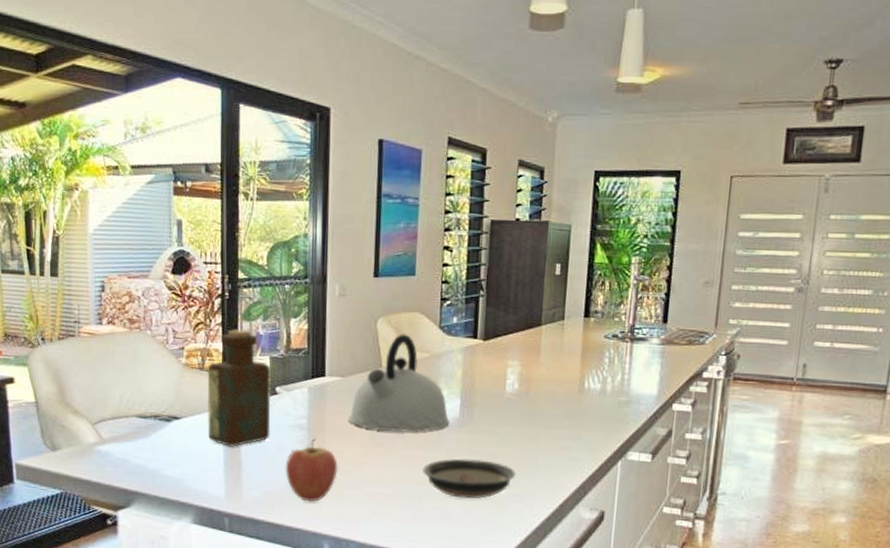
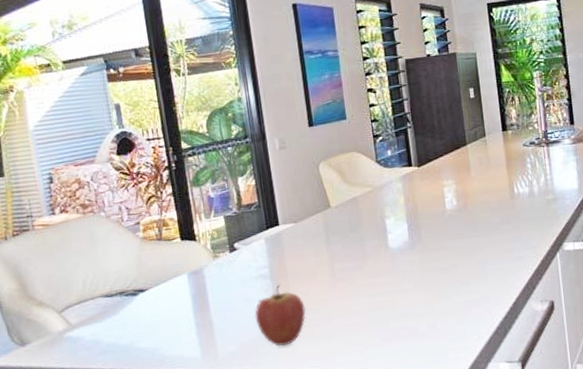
bottle: present [207,328,271,448] -> none [165,194,236,309]
kettle: present [348,334,450,432] -> none [307,173,401,267]
saucer: present [423,458,515,500] -> none [384,275,469,315]

